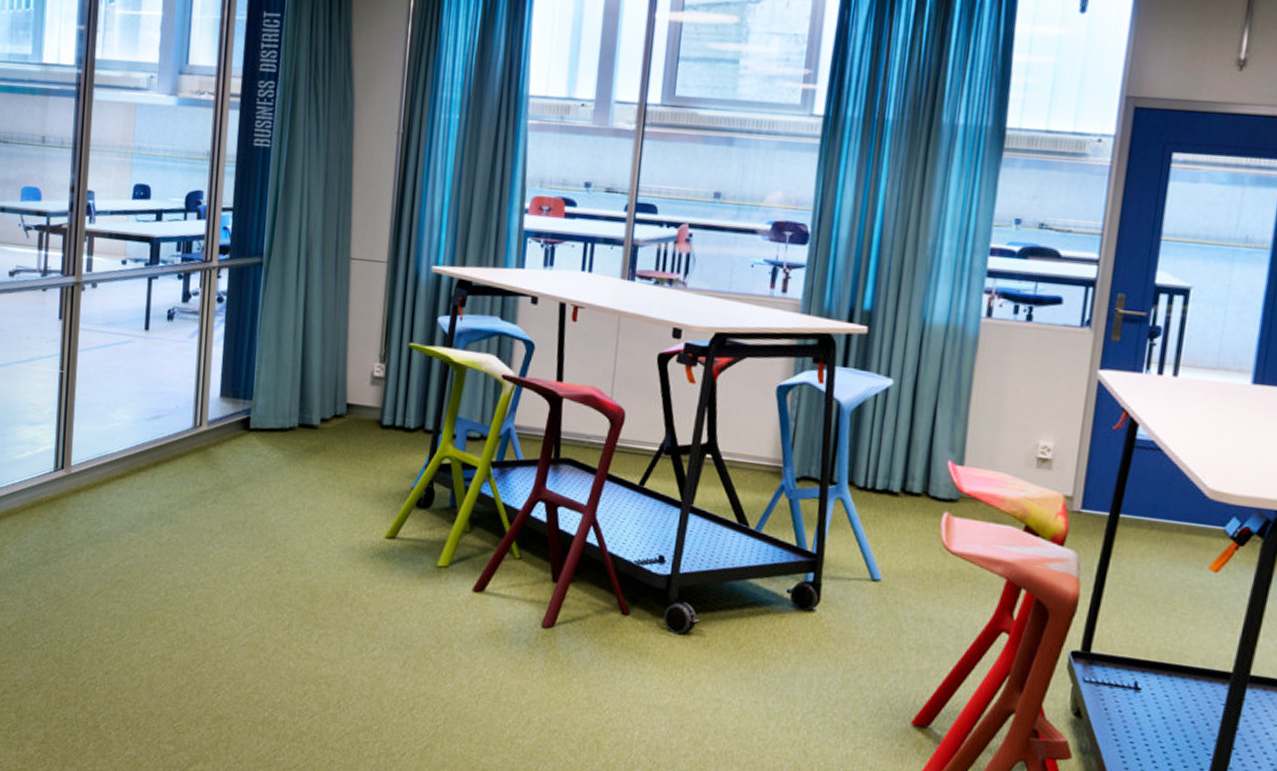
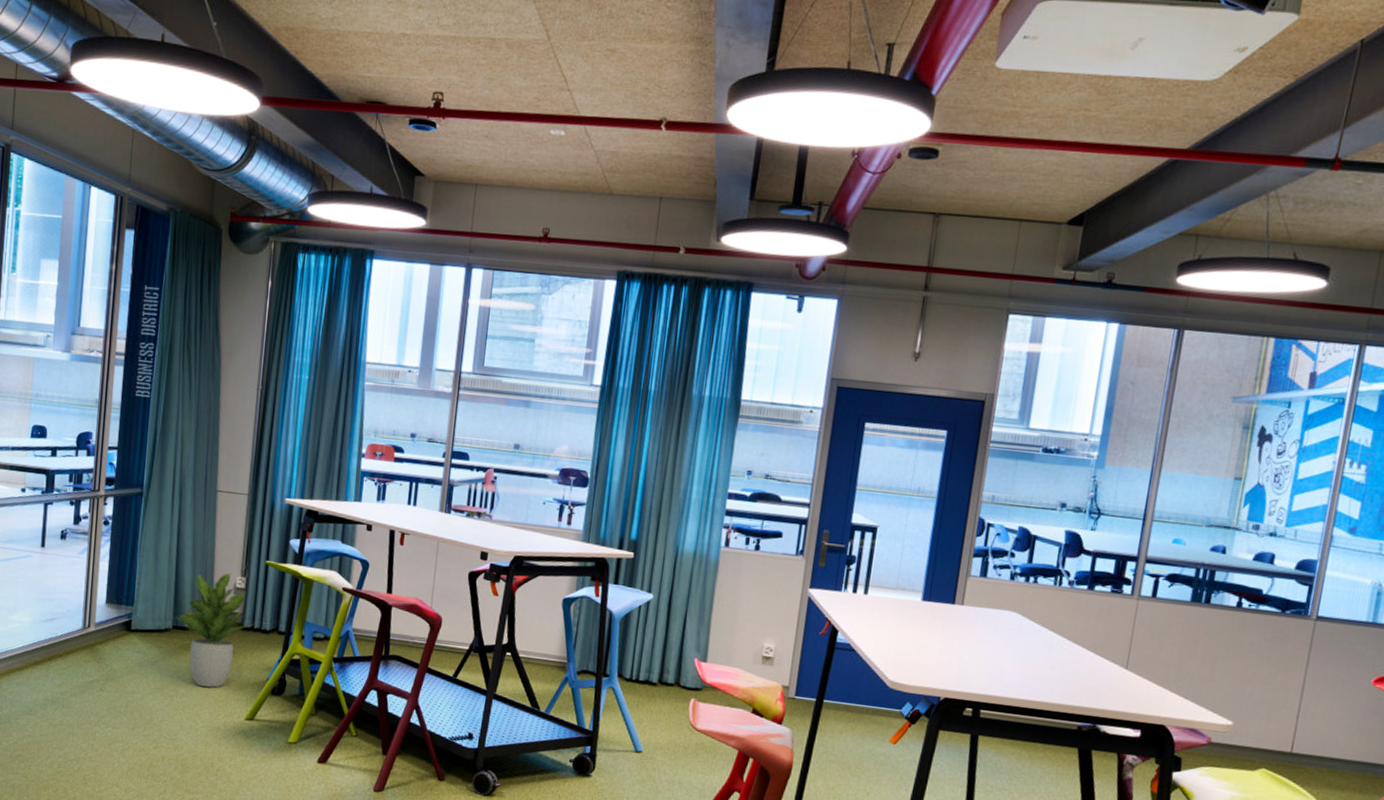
potted plant: none [303,359,394,499] -> present [177,573,253,688]

